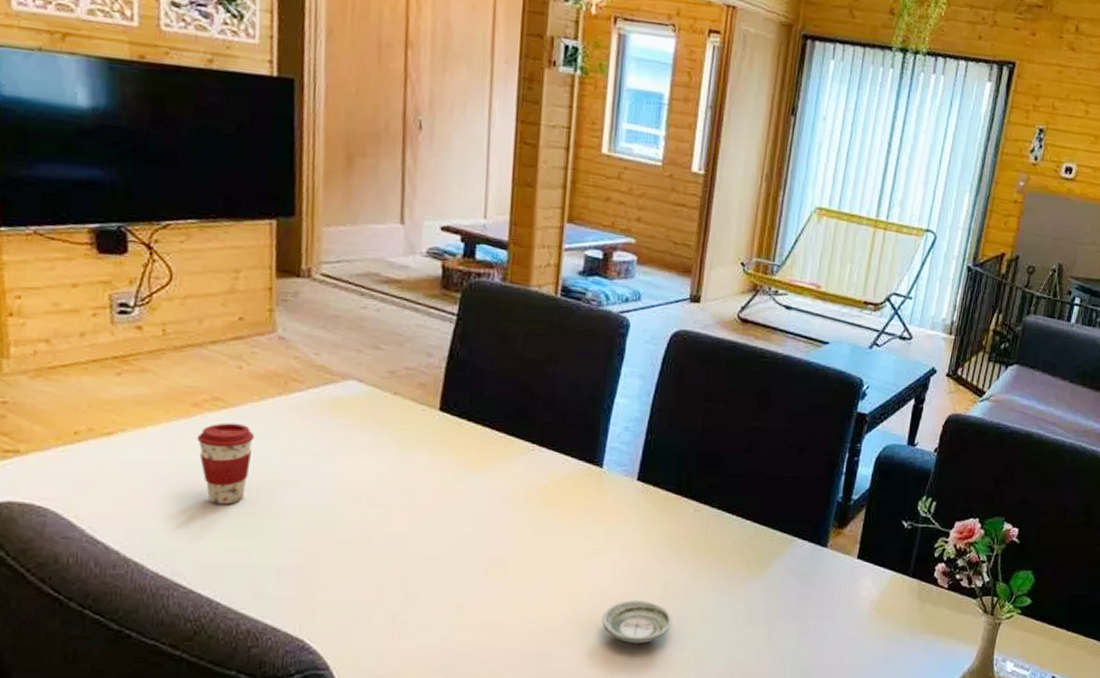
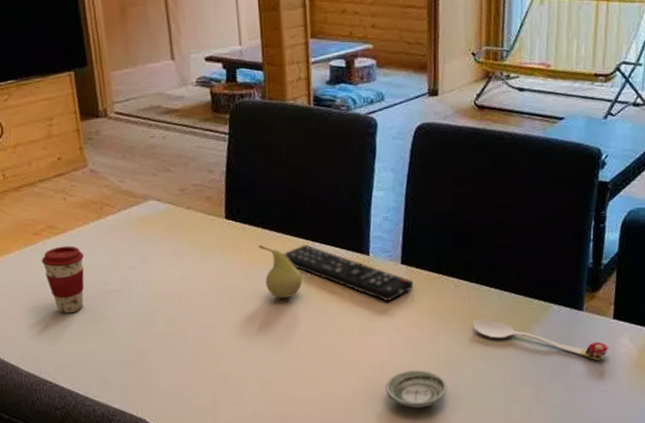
fruit: none [474,444,522,508] -> present [258,244,303,298]
remote control: none [502,449,649,522] -> present [283,244,414,302]
spoon: none [708,547,850,602] -> present [472,318,609,361]

